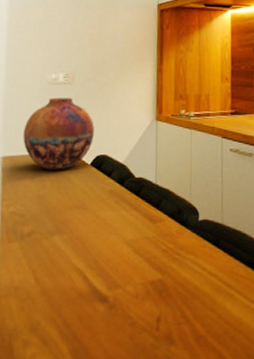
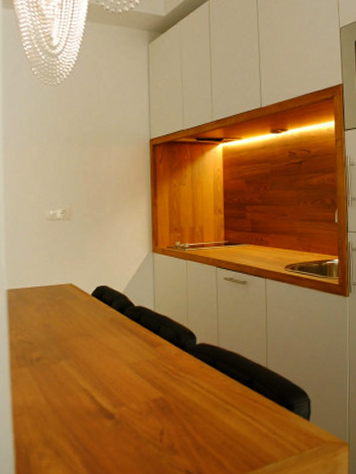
vase: present [23,97,94,170] -> none [26,233,93,301]

